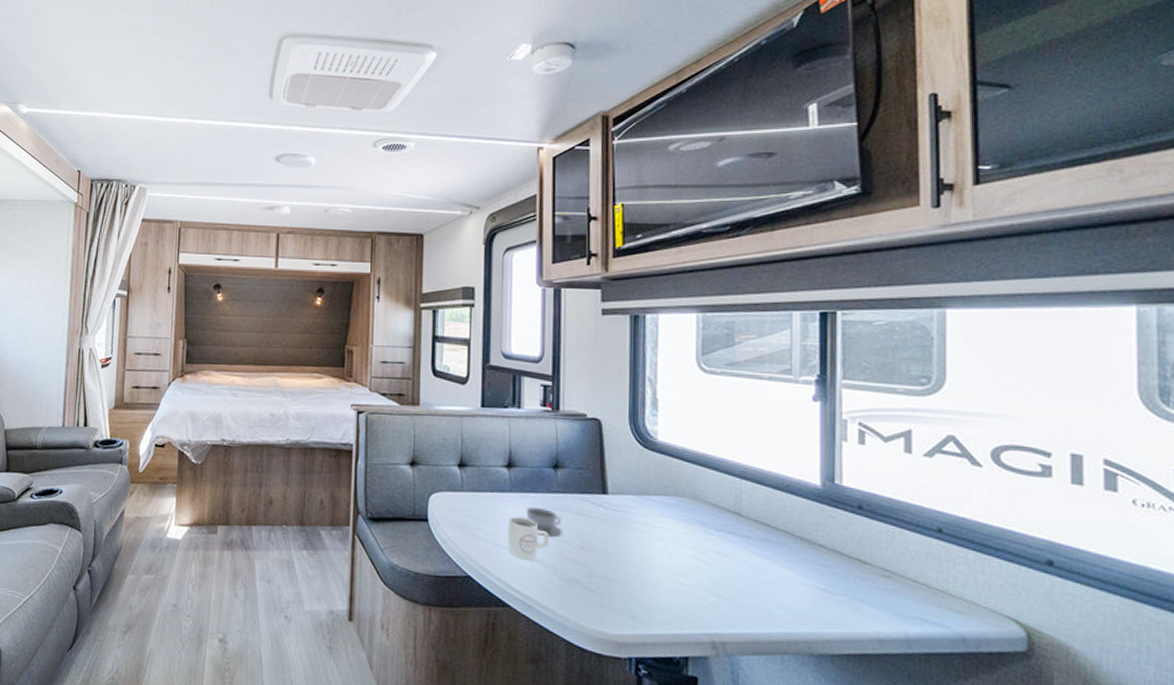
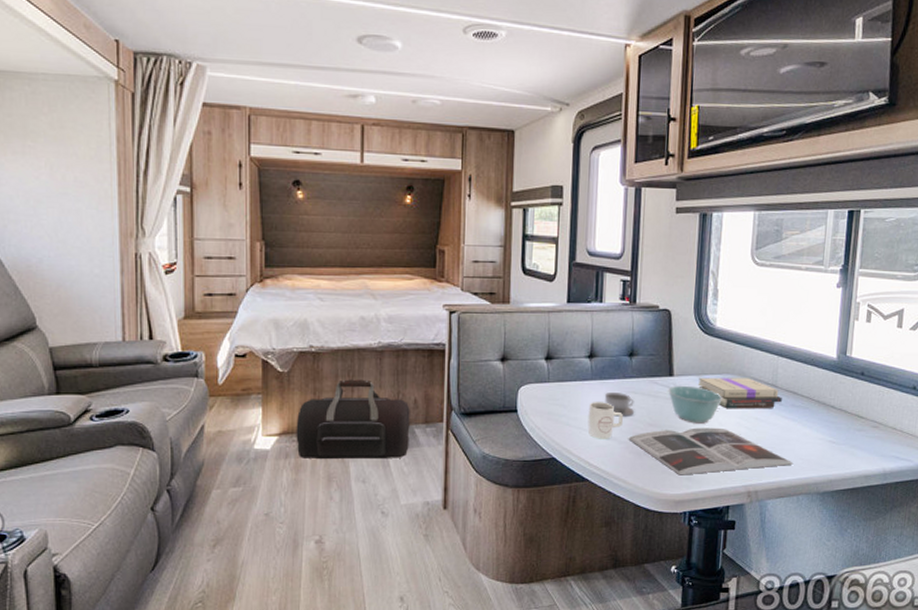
duffel bag: none [205,474,316,560] -> present [296,379,410,460]
magazine: none [556,555,773,615] -> present [628,427,794,475]
bowl: none [602,505,670,552] -> present [668,385,722,424]
books: none [639,498,750,541] -> present [698,377,782,409]

